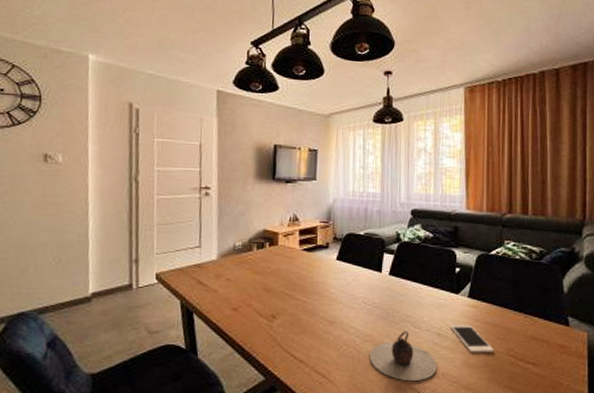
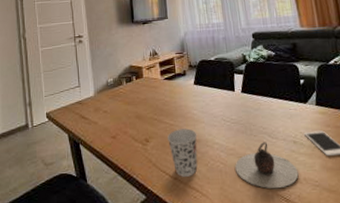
cup: none [297,308,332,361] -> present [167,128,198,177]

